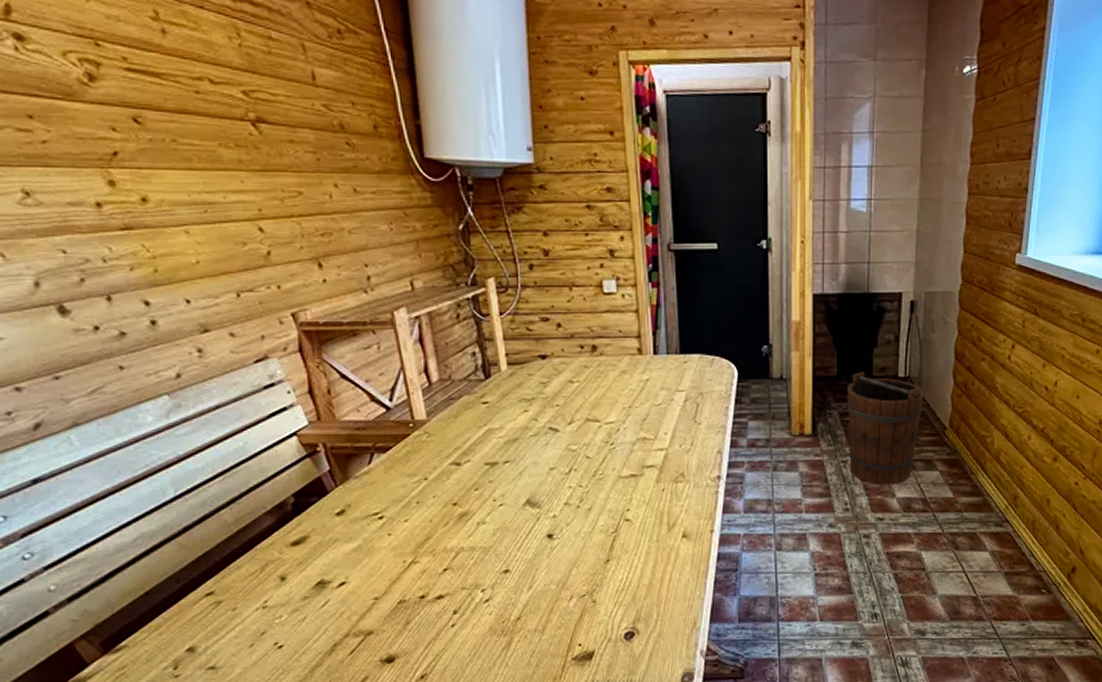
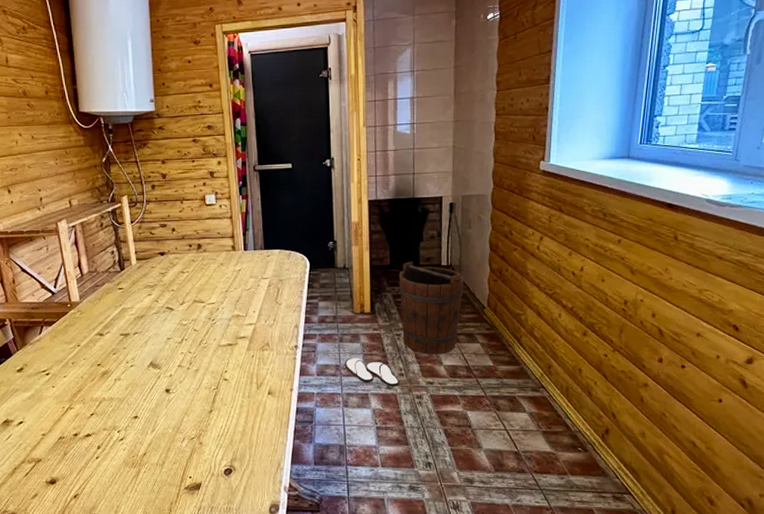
slippers: none [779,490,844,524] -> present [345,358,400,386]

